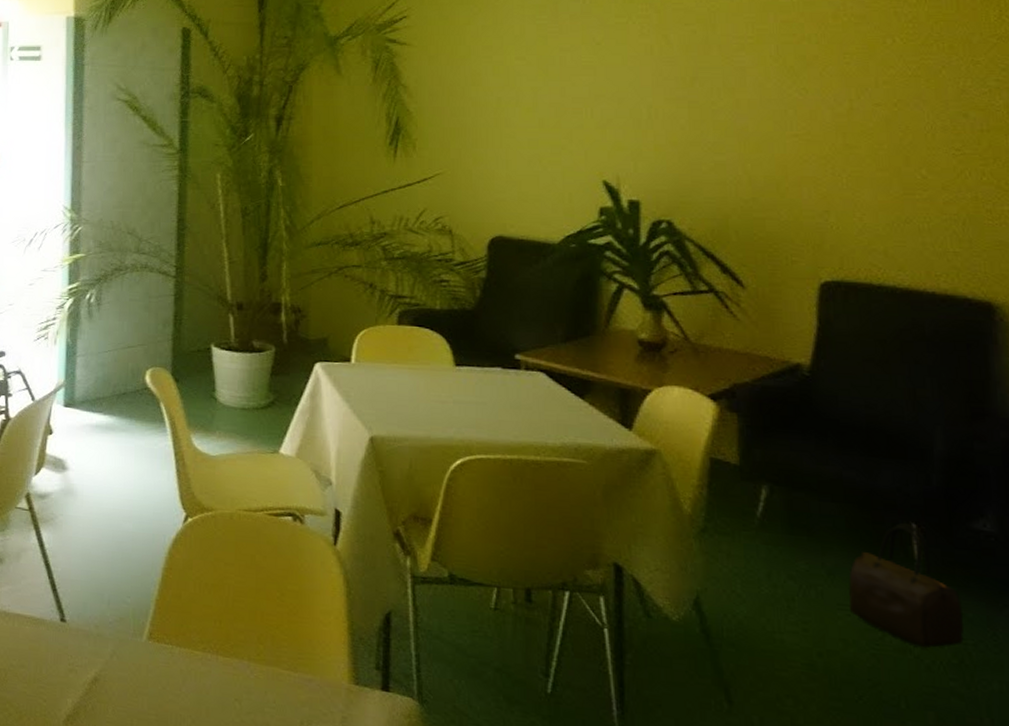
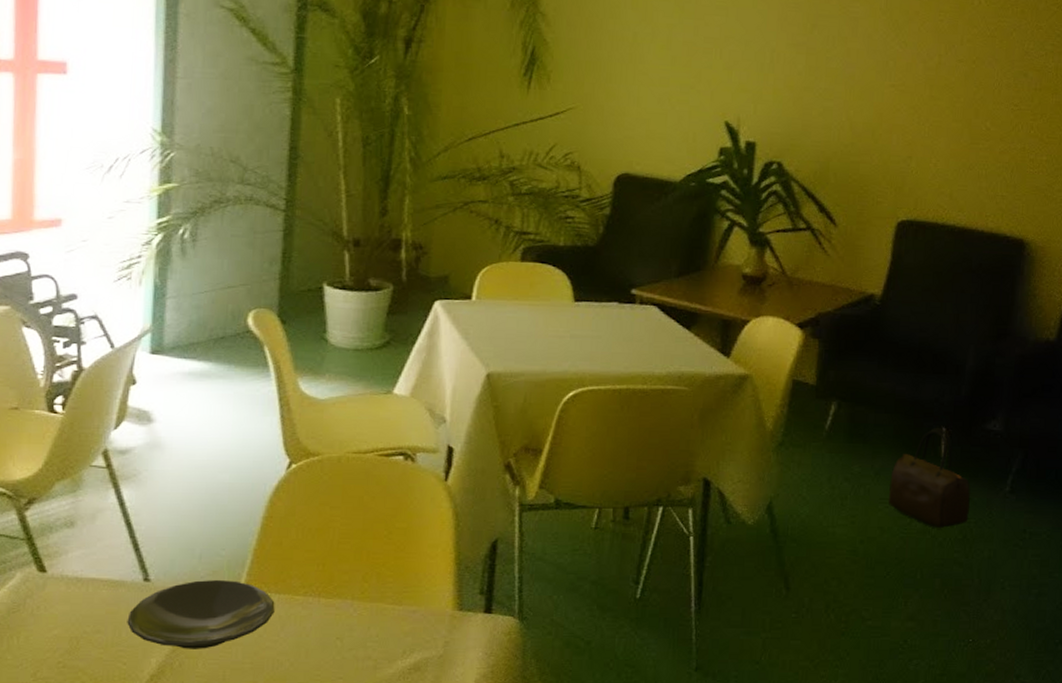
saucer: none [46,625,176,695] -> present [127,580,275,649]

